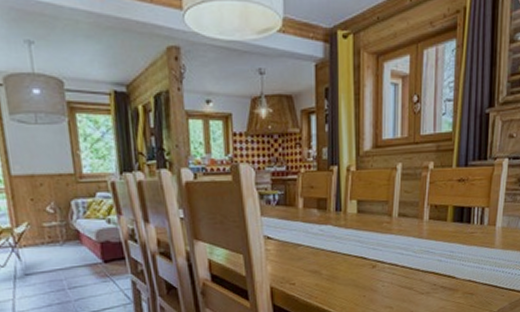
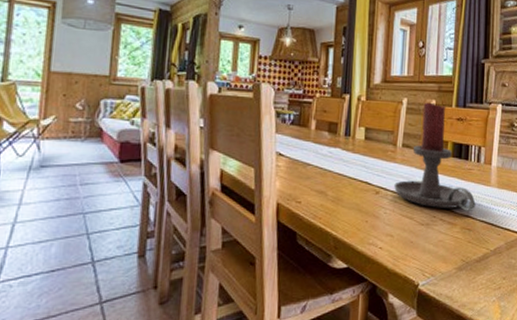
candle holder: none [391,164,479,276] -> present [394,102,476,211]

